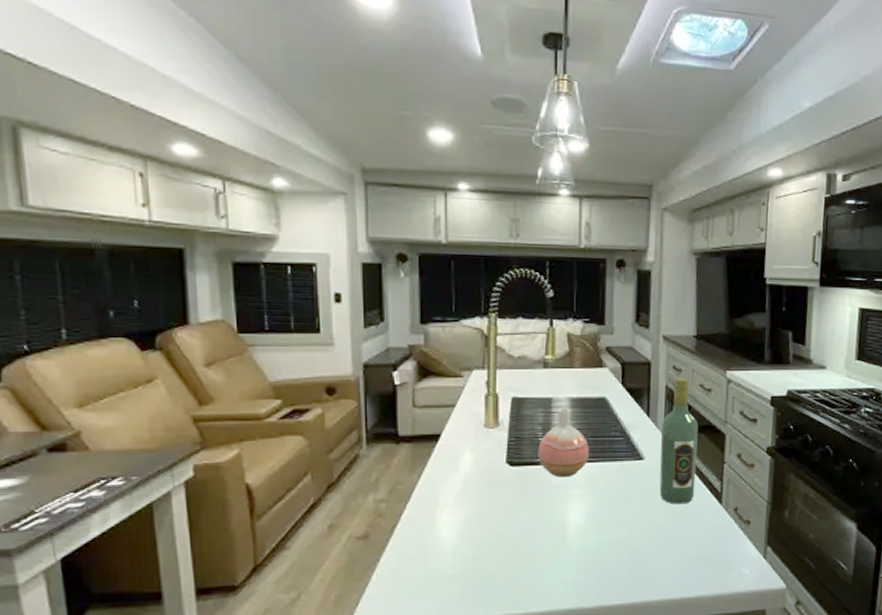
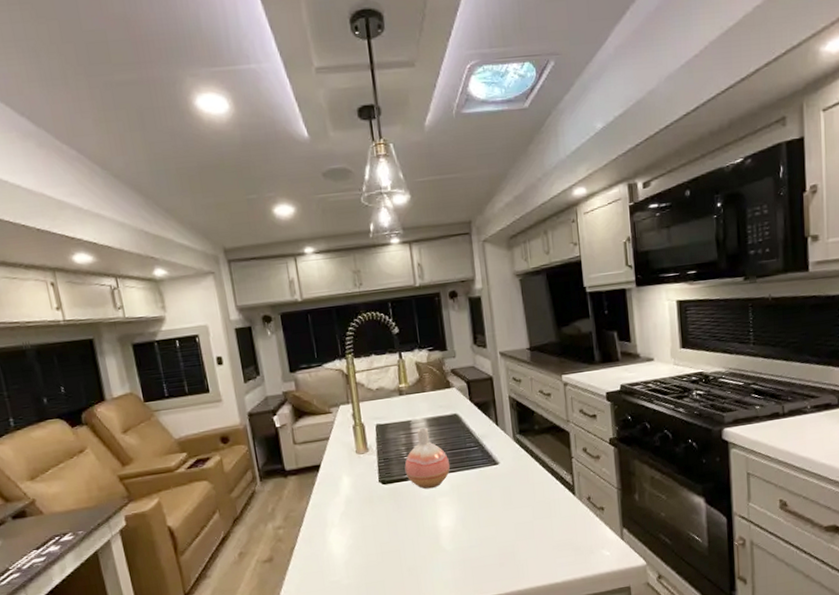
wine bottle: present [659,378,698,505] -> none [509,387,549,501]

